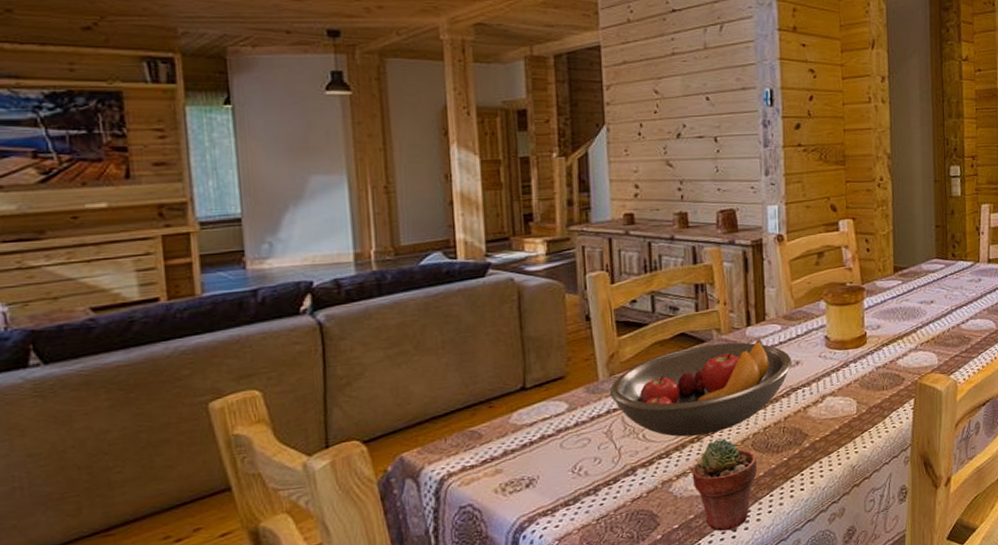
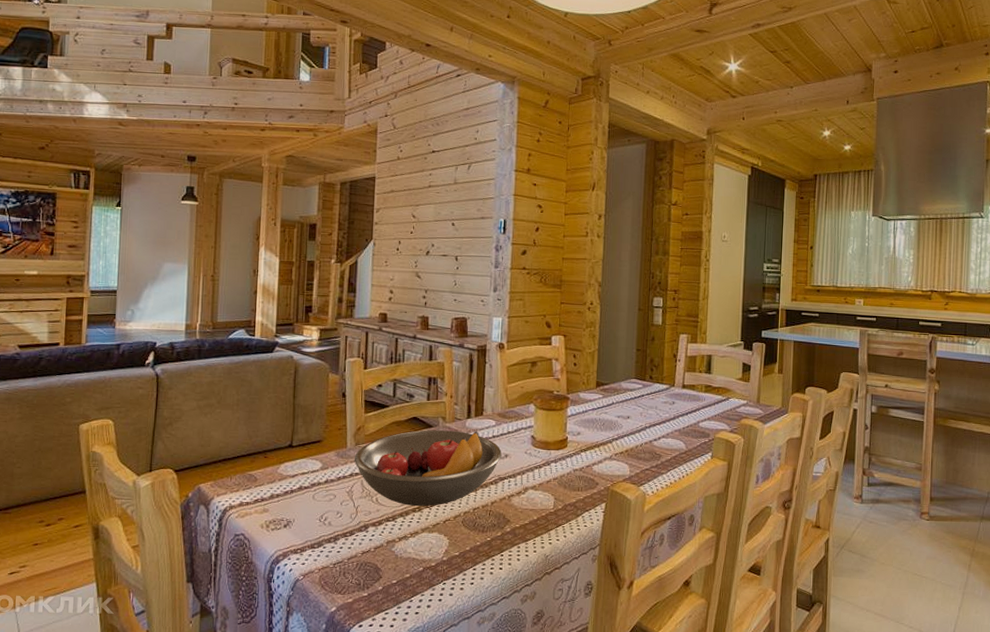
potted succulent: present [692,438,757,532] -> none [411,512,465,595]

